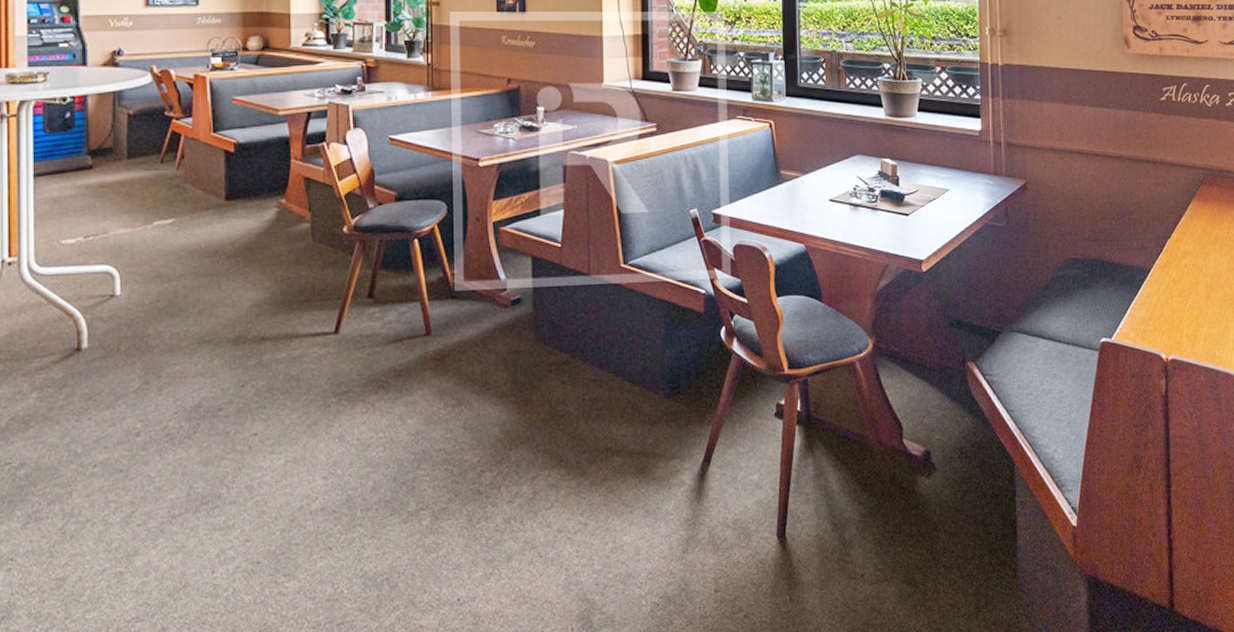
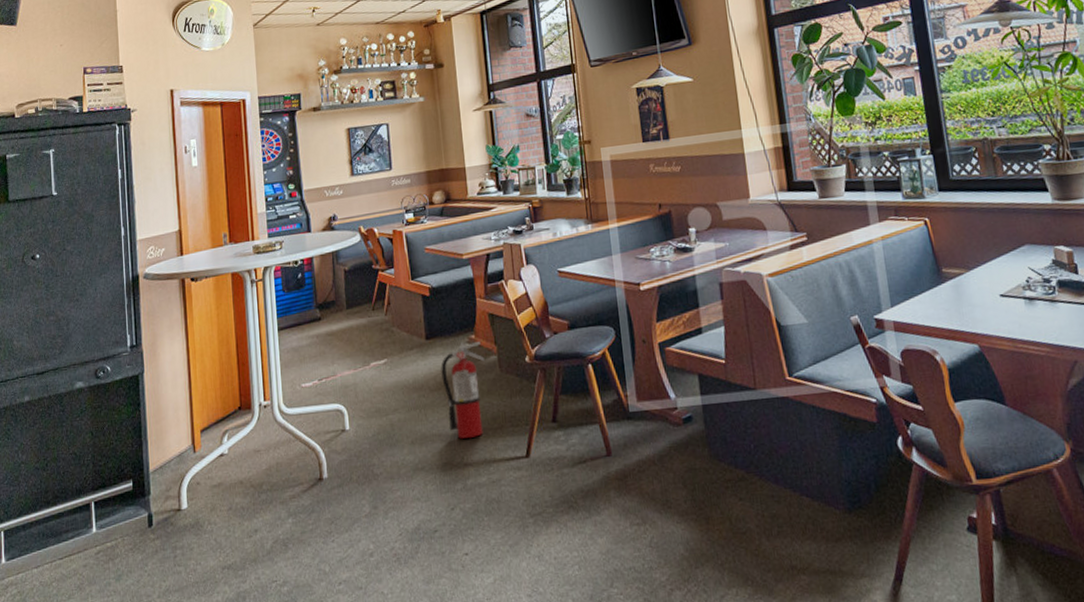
fire extinguisher: none [241,205,295,311] -> present [441,341,485,439]

